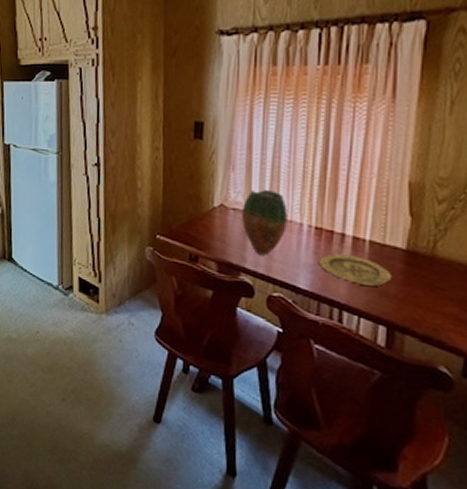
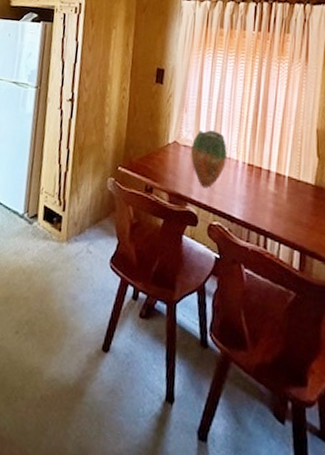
plate: present [318,253,393,286] -> none [249,187,305,216]

